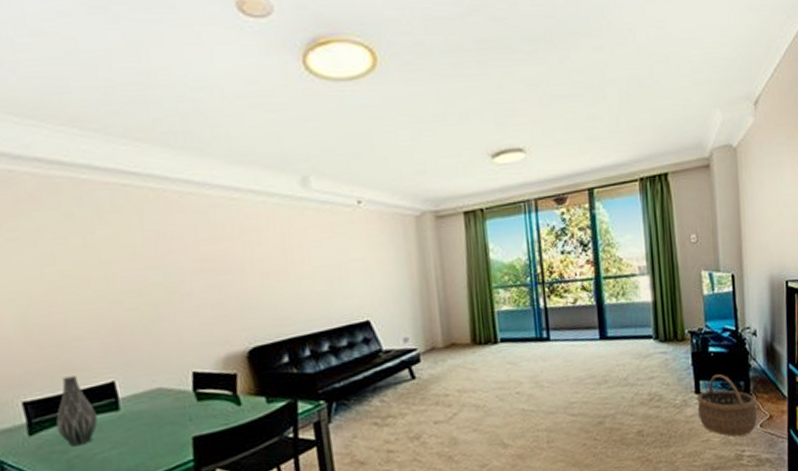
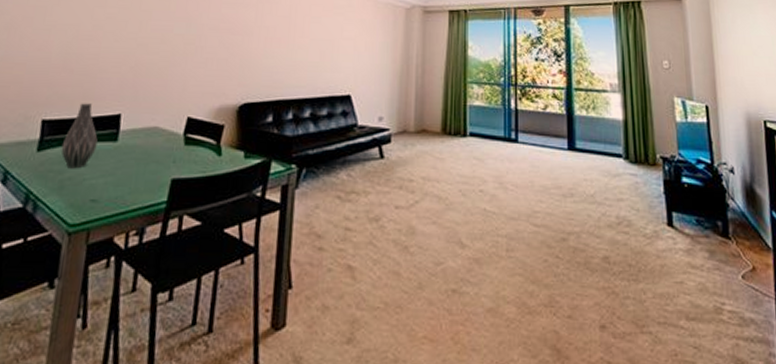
wicker basket: present [696,374,757,437] -> none [669,209,738,285]

